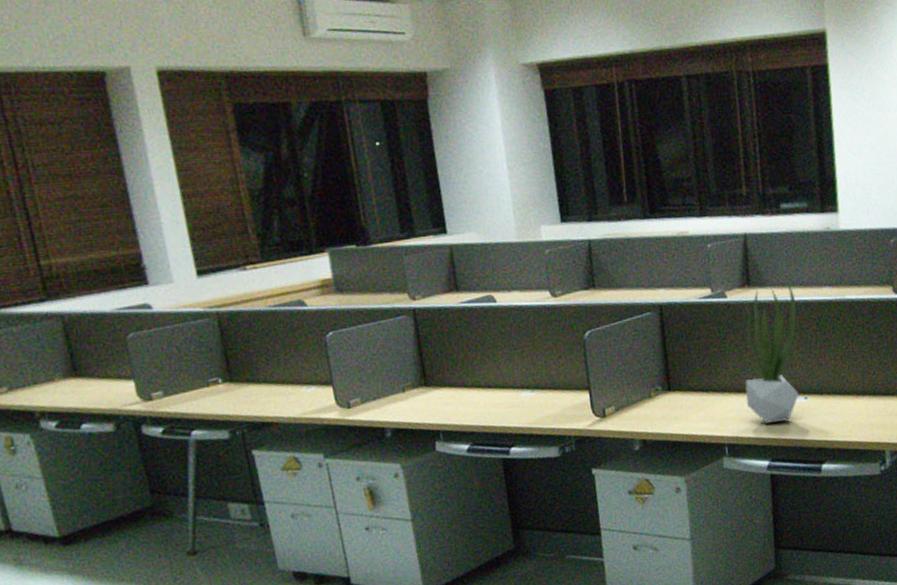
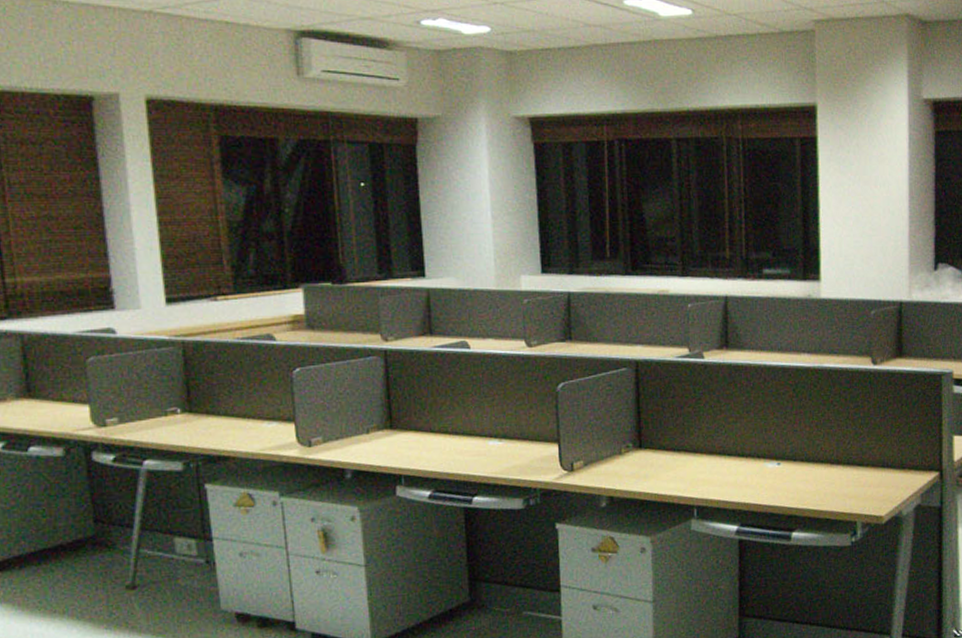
potted plant: present [743,283,800,423] -> none [718,348,776,487]

